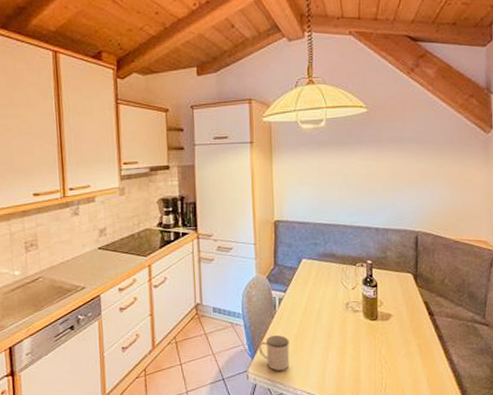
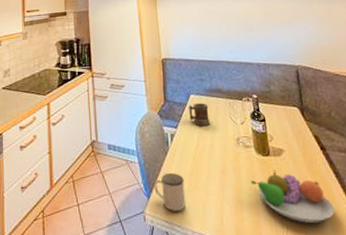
mug: none [299,268,320,291] -> present [188,103,210,126]
fruit bowl: none [355,334,433,382] -> present [250,170,335,224]

